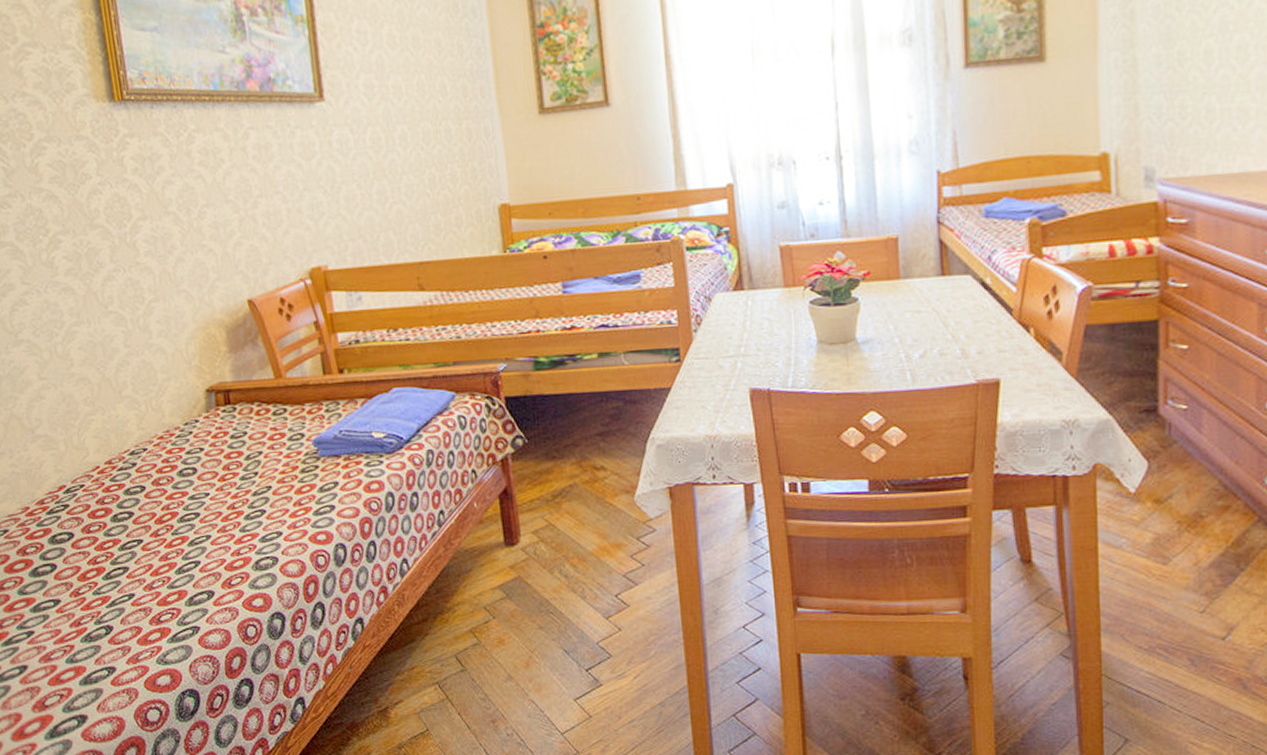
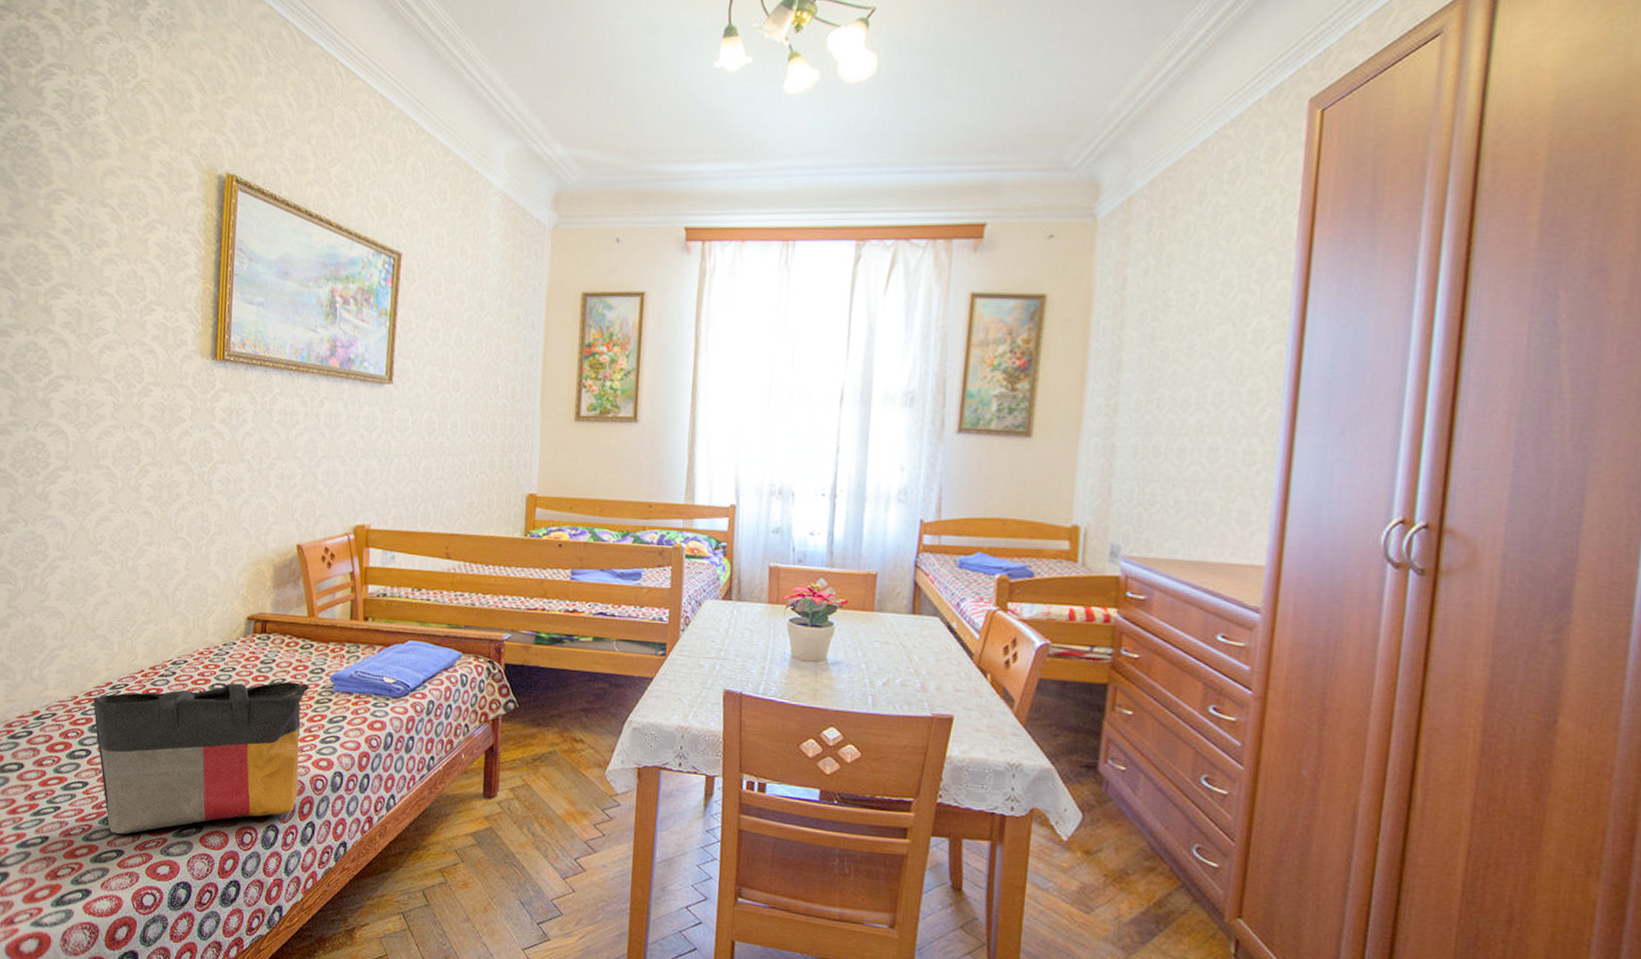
tote bag: none [47,452,299,650] -> present [93,681,310,835]

